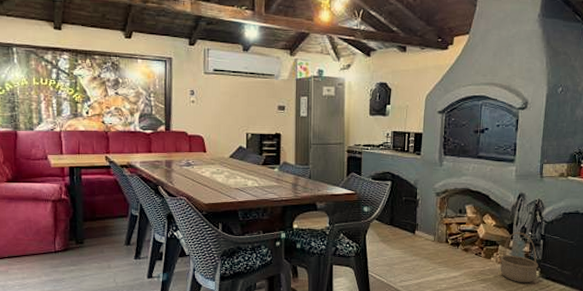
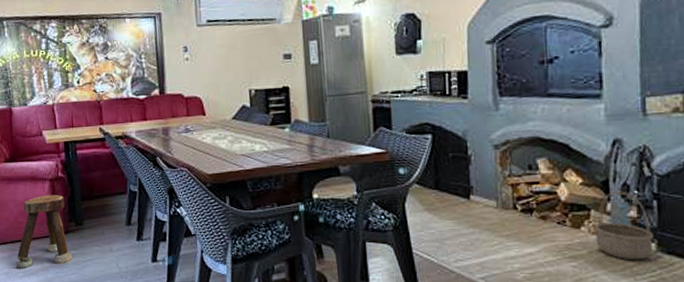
stool: none [12,215,71,282] -> present [15,195,73,269]

